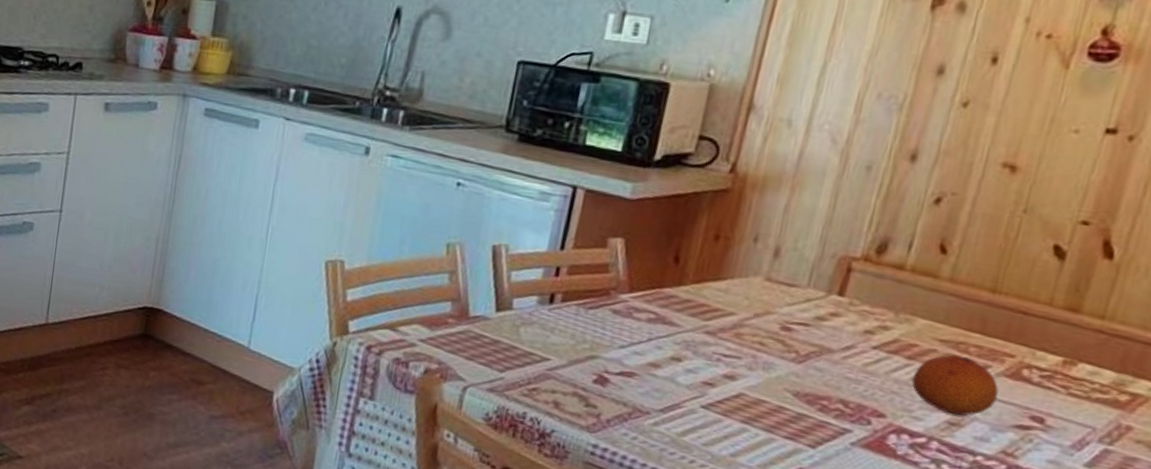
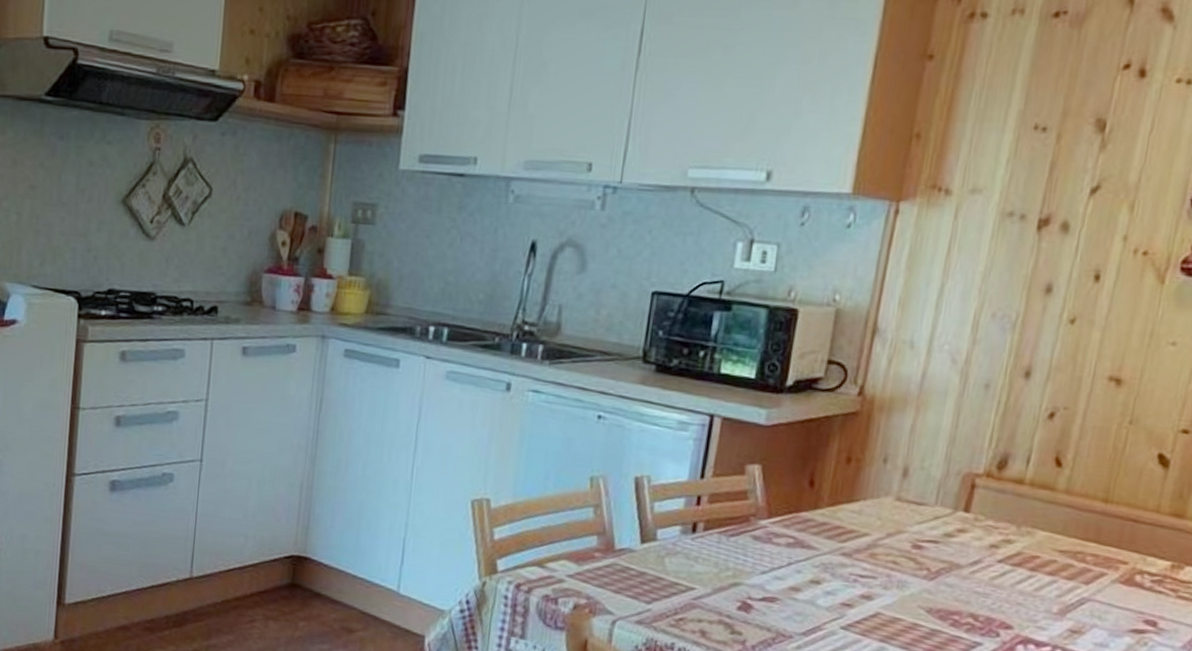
fruit: present [911,354,999,416] -> none [1035,564,1115,624]

